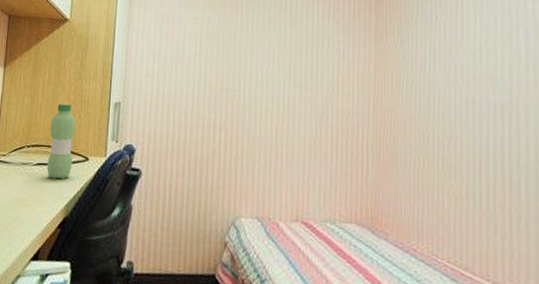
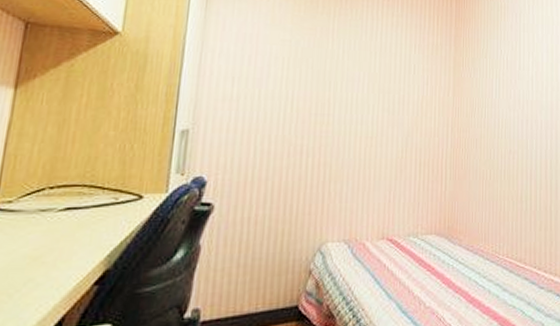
water bottle: present [47,104,75,180] -> none [80,133,125,225]

